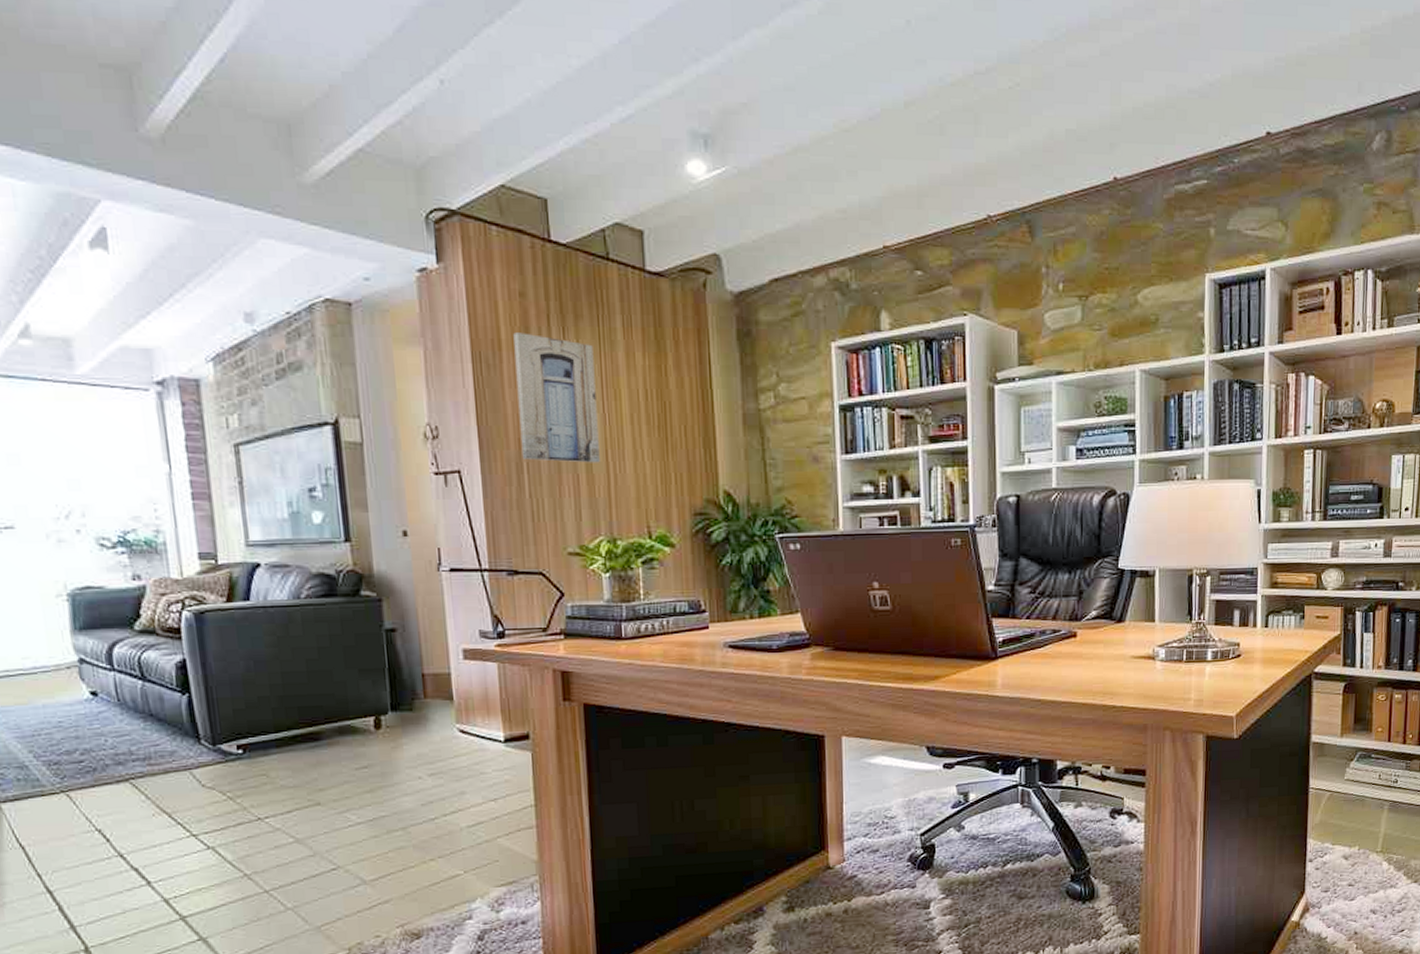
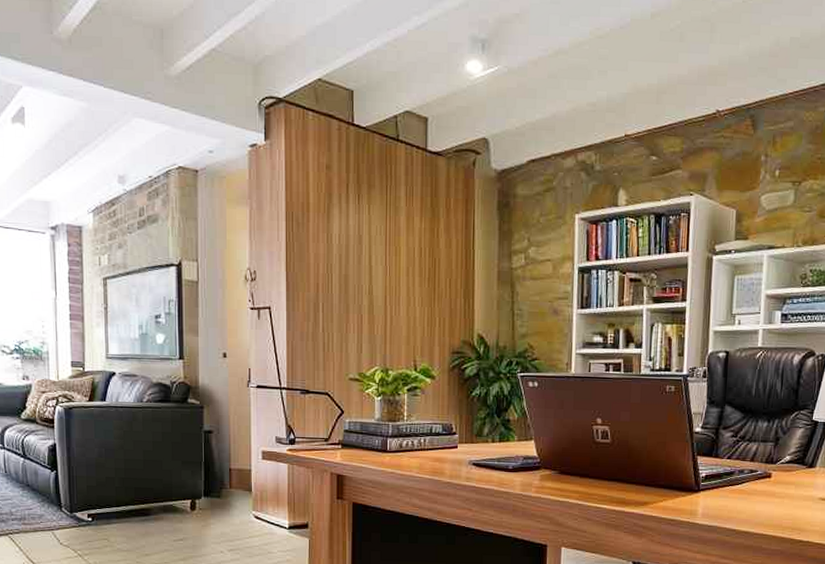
wall art: present [513,332,600,463] -> none [319,198,381,306]

